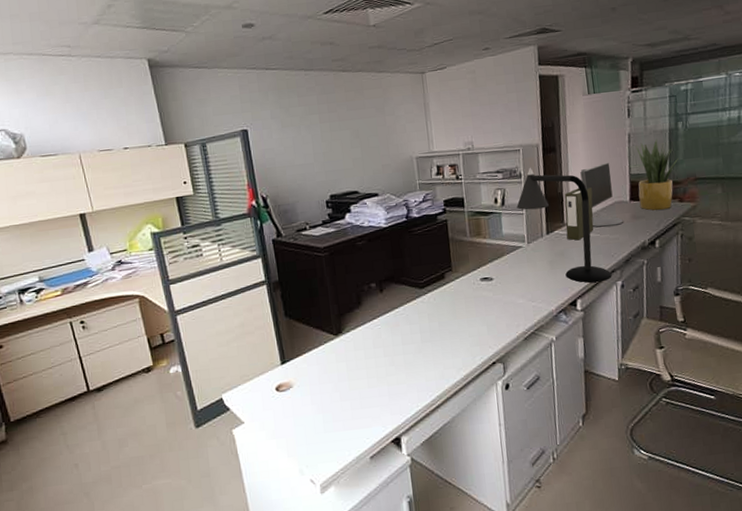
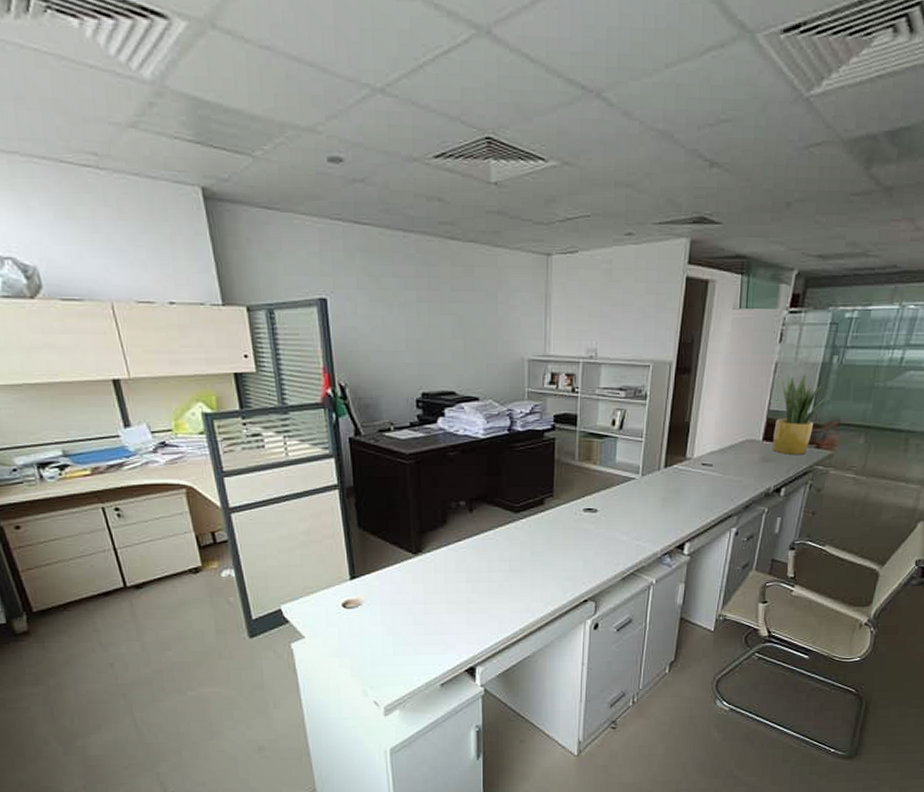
desk lamp: present [517,167,612,283] -> none [636,388,728,527]
binder: present [564,187,594,241] -> none [686,419,723,478]
computer monitor: present [580,163,624,228] -> none [713,394,752,466]

